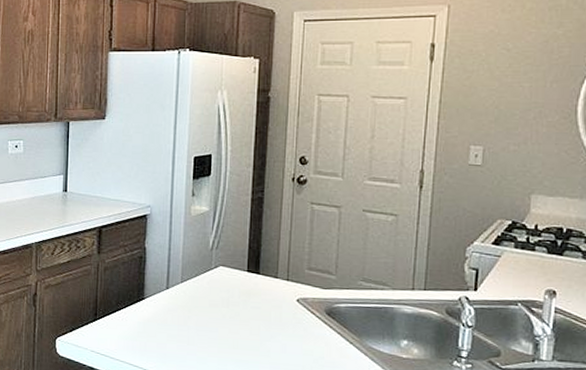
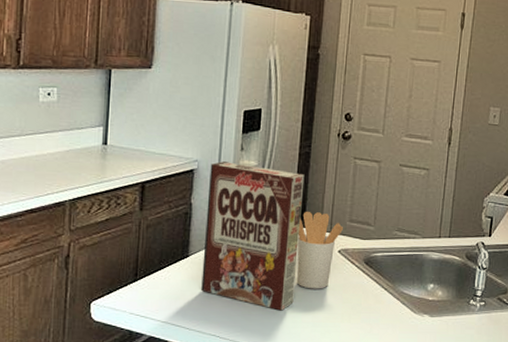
cereal box: none [157,207,258,359] -> present [201,161,305,311]
utensil holder: none [252,257,301,339] -> present [296,211,343,289]

